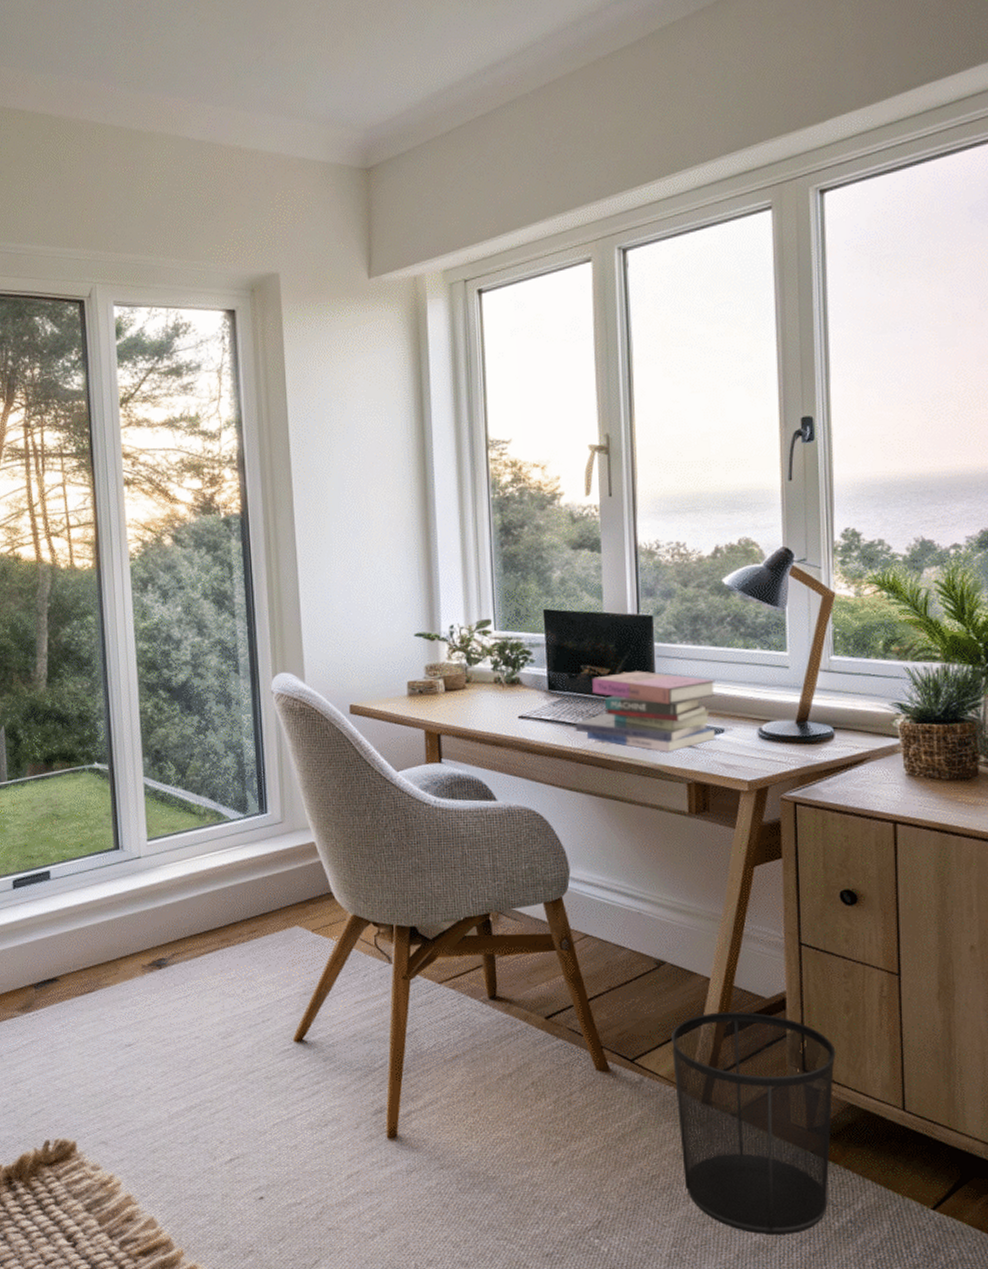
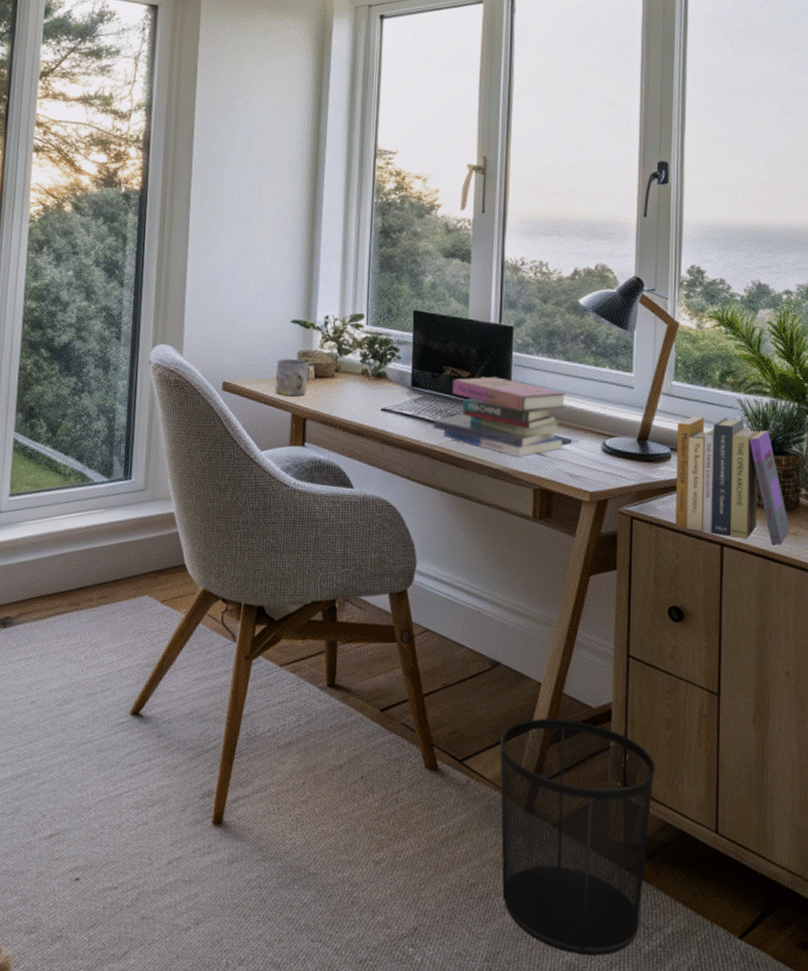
mug: none [403,674,439,712] -> present [275,359,309,396]
books: none [840,688,969,818] -> present [676,416,790,545]

